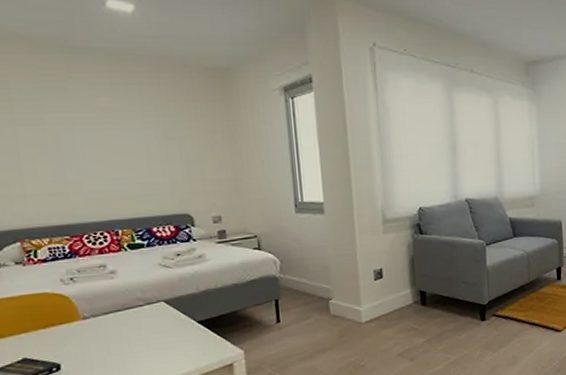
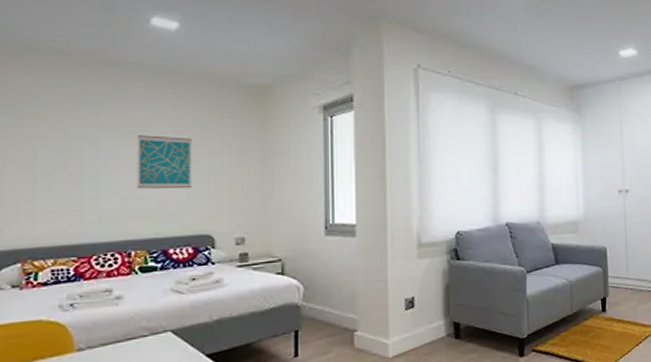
wall art: none [108,120,167,172] -> present [136,135,192,189]

